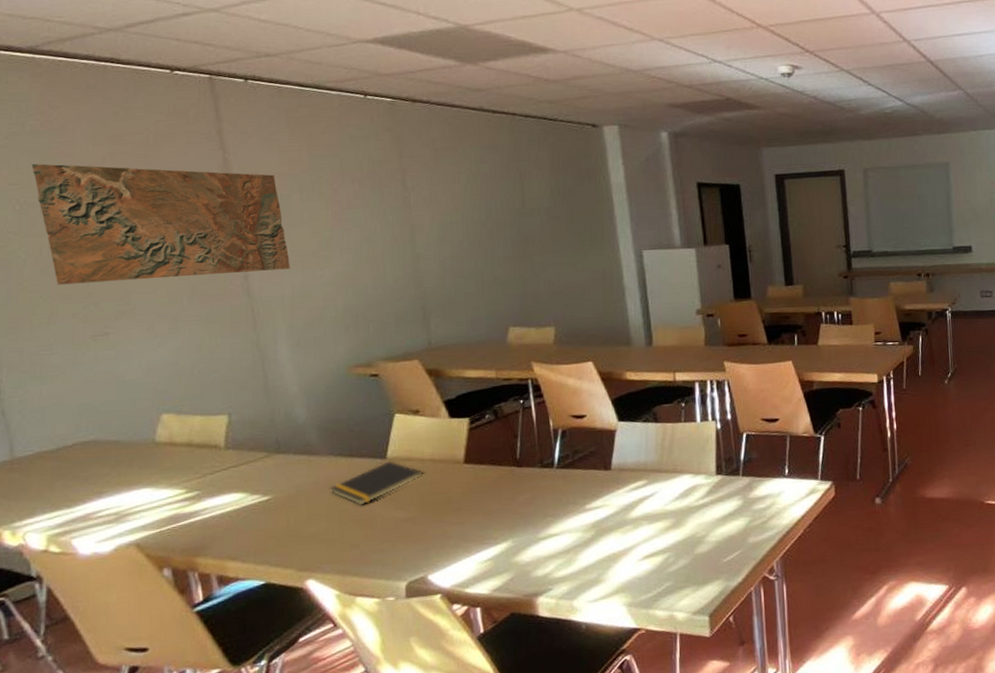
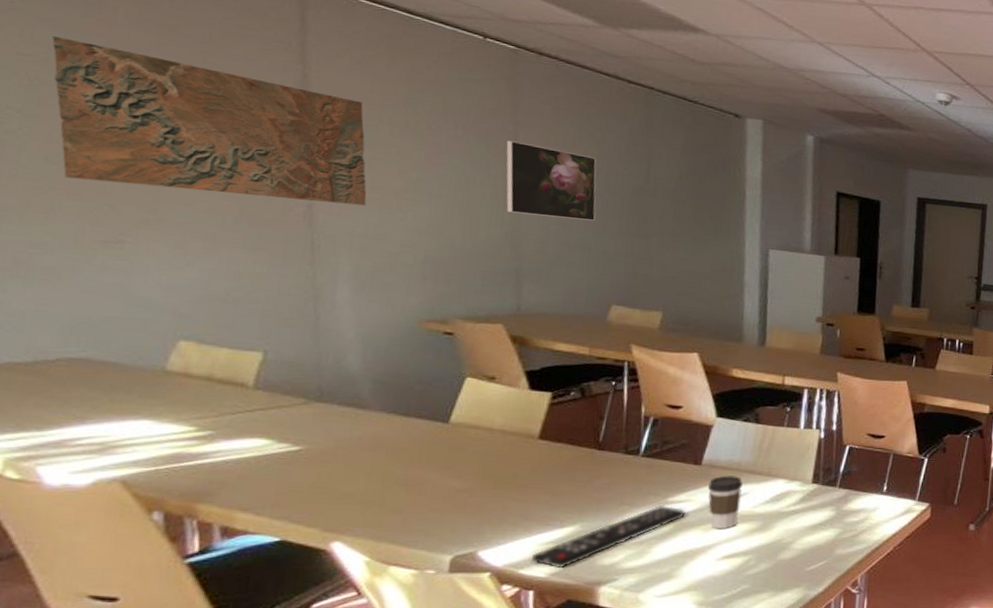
notepad: present [330,461,423,506] -> none [377,426,489,469]
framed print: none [397,187,483,254] -> present [506,140,597,221]
remote control: none [473,512,605,585] -> present [530,504,687,569]
coffee cup: none [620,476,653,531] -> present [708,475,743,530]

